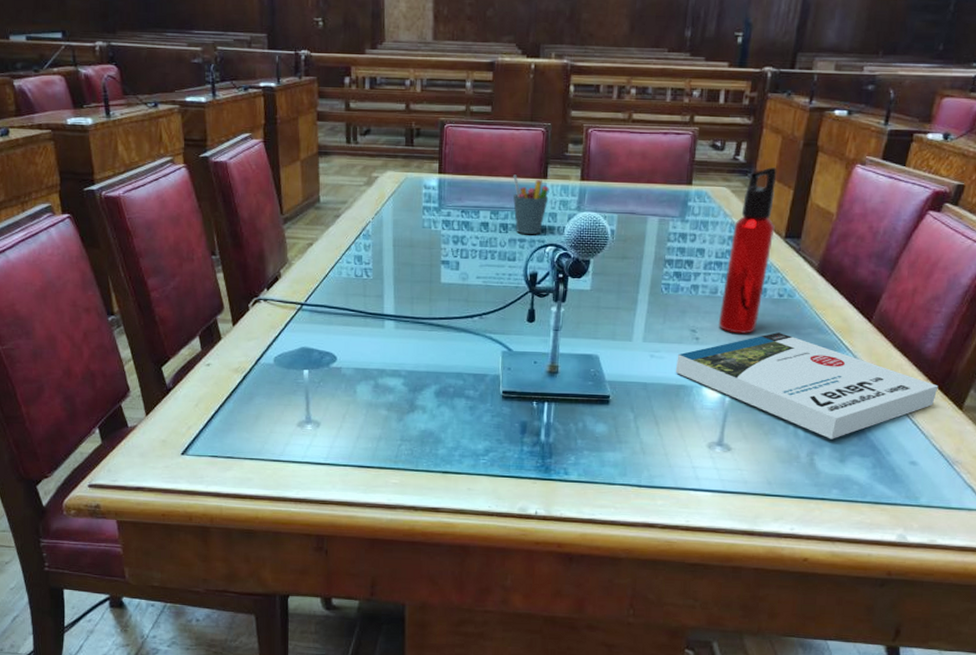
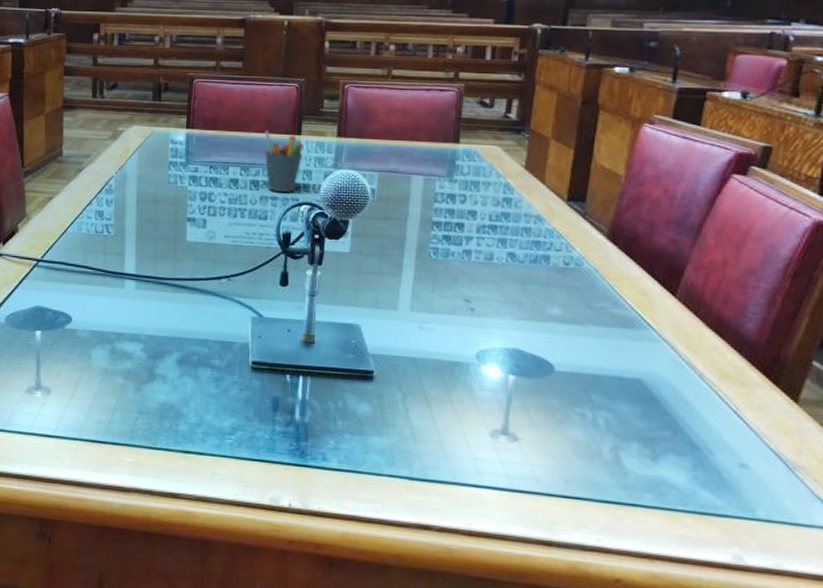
book: present [675,332,939,439] -> none [448,305,766,433]
water bottle: present [718,167,777,334] -> none [495,126,555,306]

